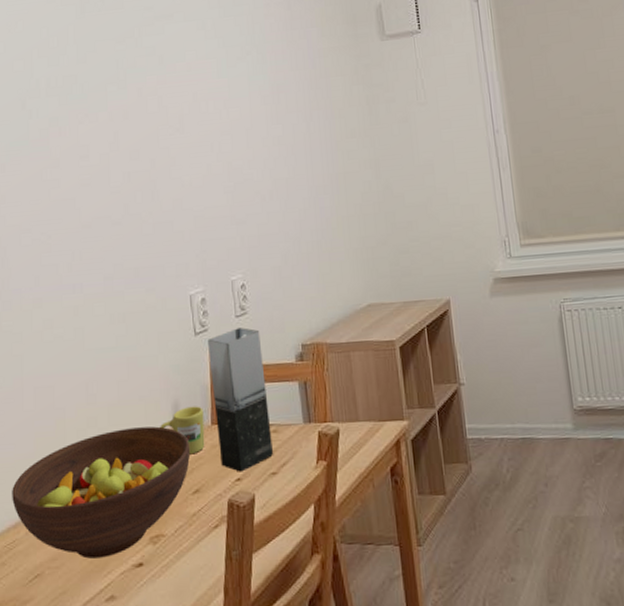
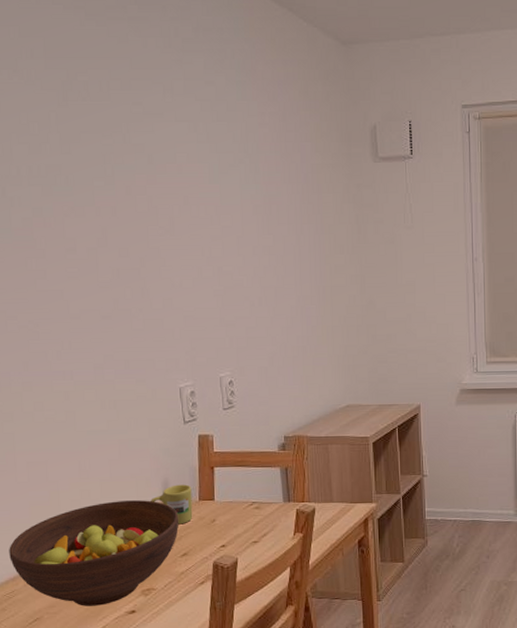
vase: present [207,328,274,472] -> none [195,419,256,540]

